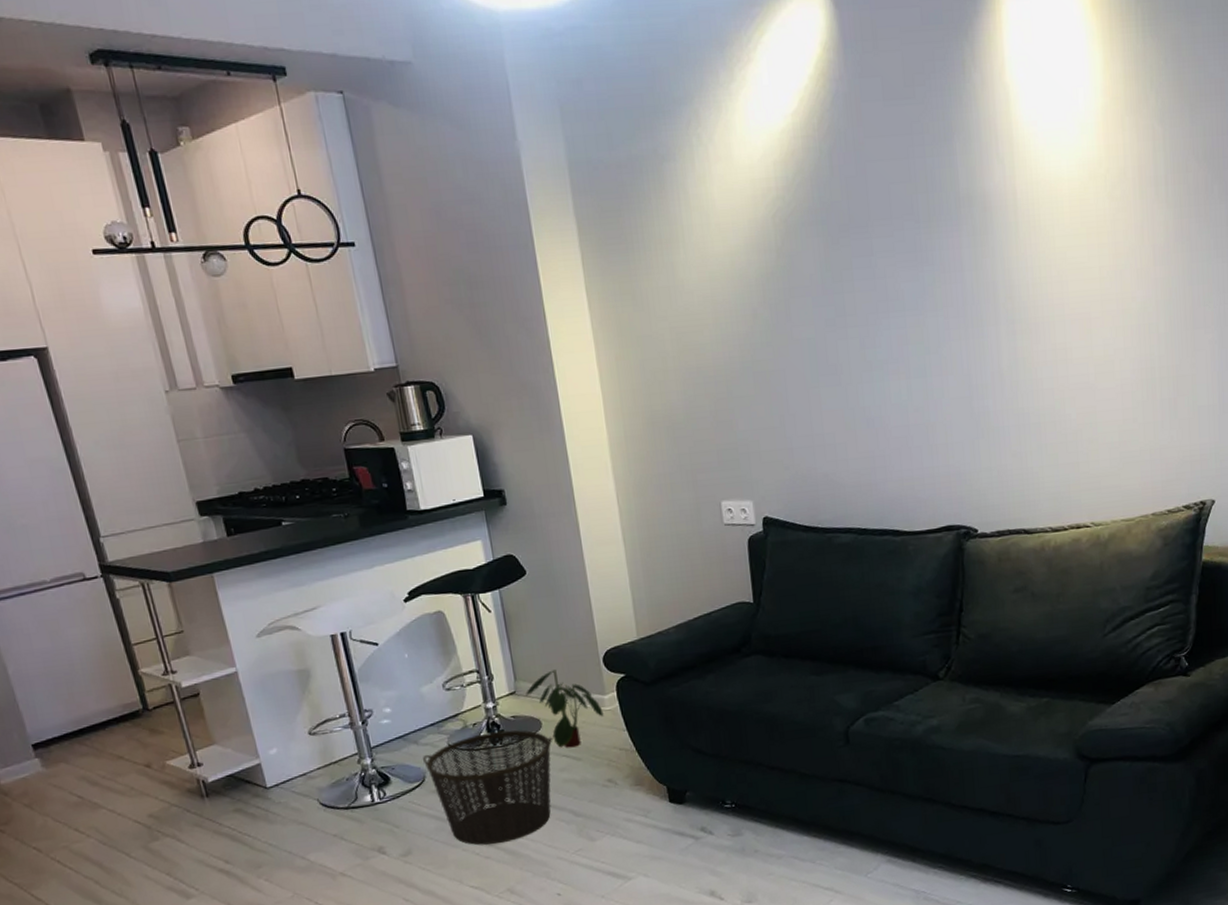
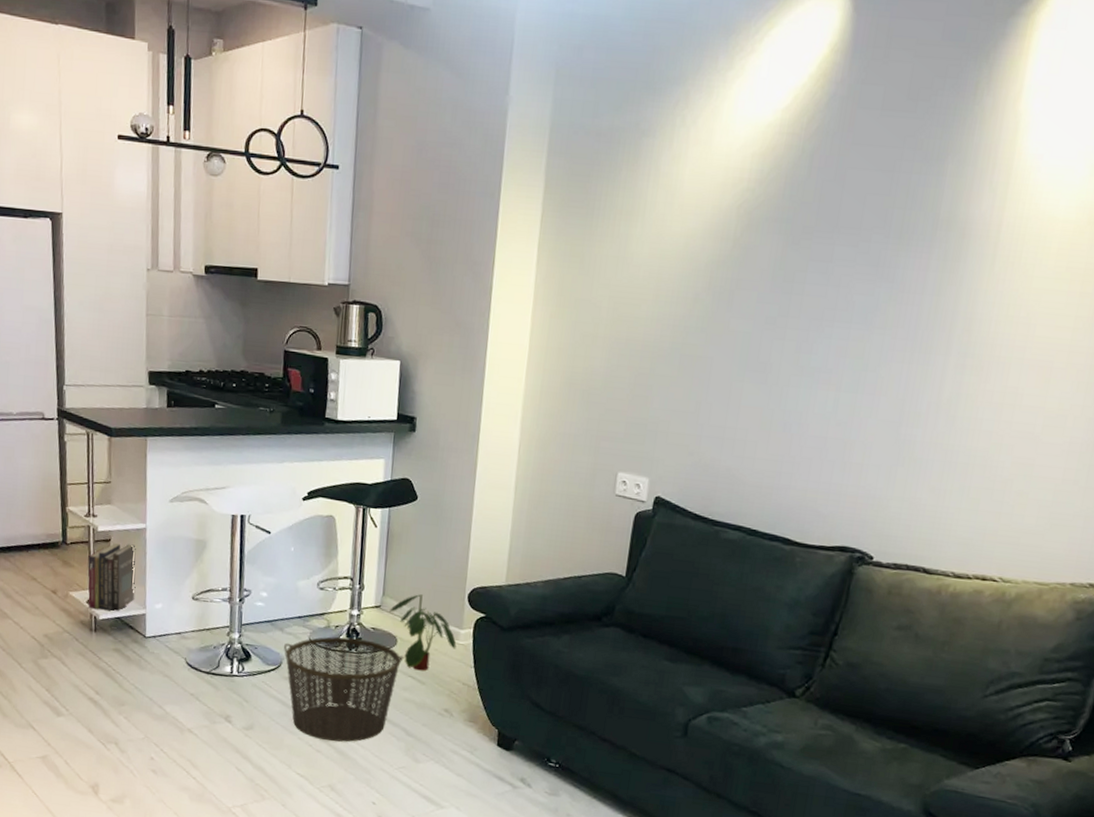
books: none [178,692,244,774] -> present [88,543,136,612]

